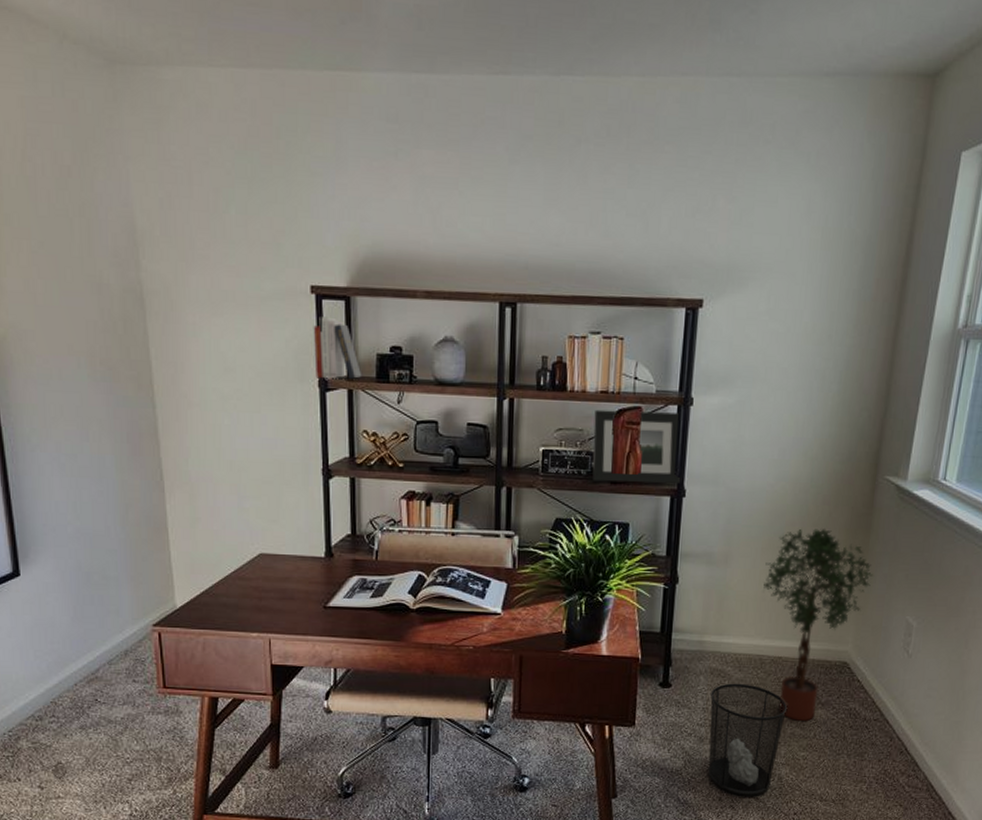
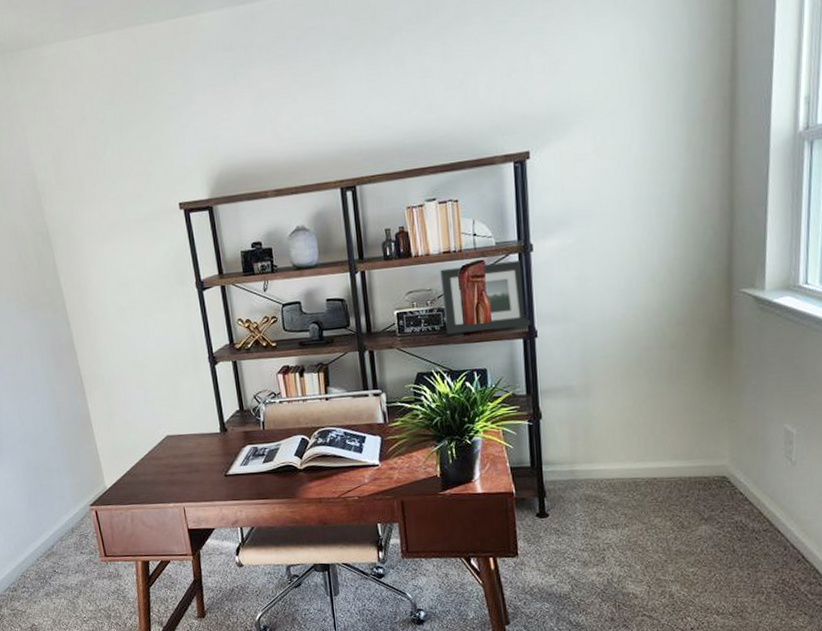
books: present [313,316,362,379] -> none [185,226,231,281]
waste bin: present [708,683,788,797] -> none [589,507,670,616]
potted tree: present [763,528,873,722] -> none [627,348,742,539]

